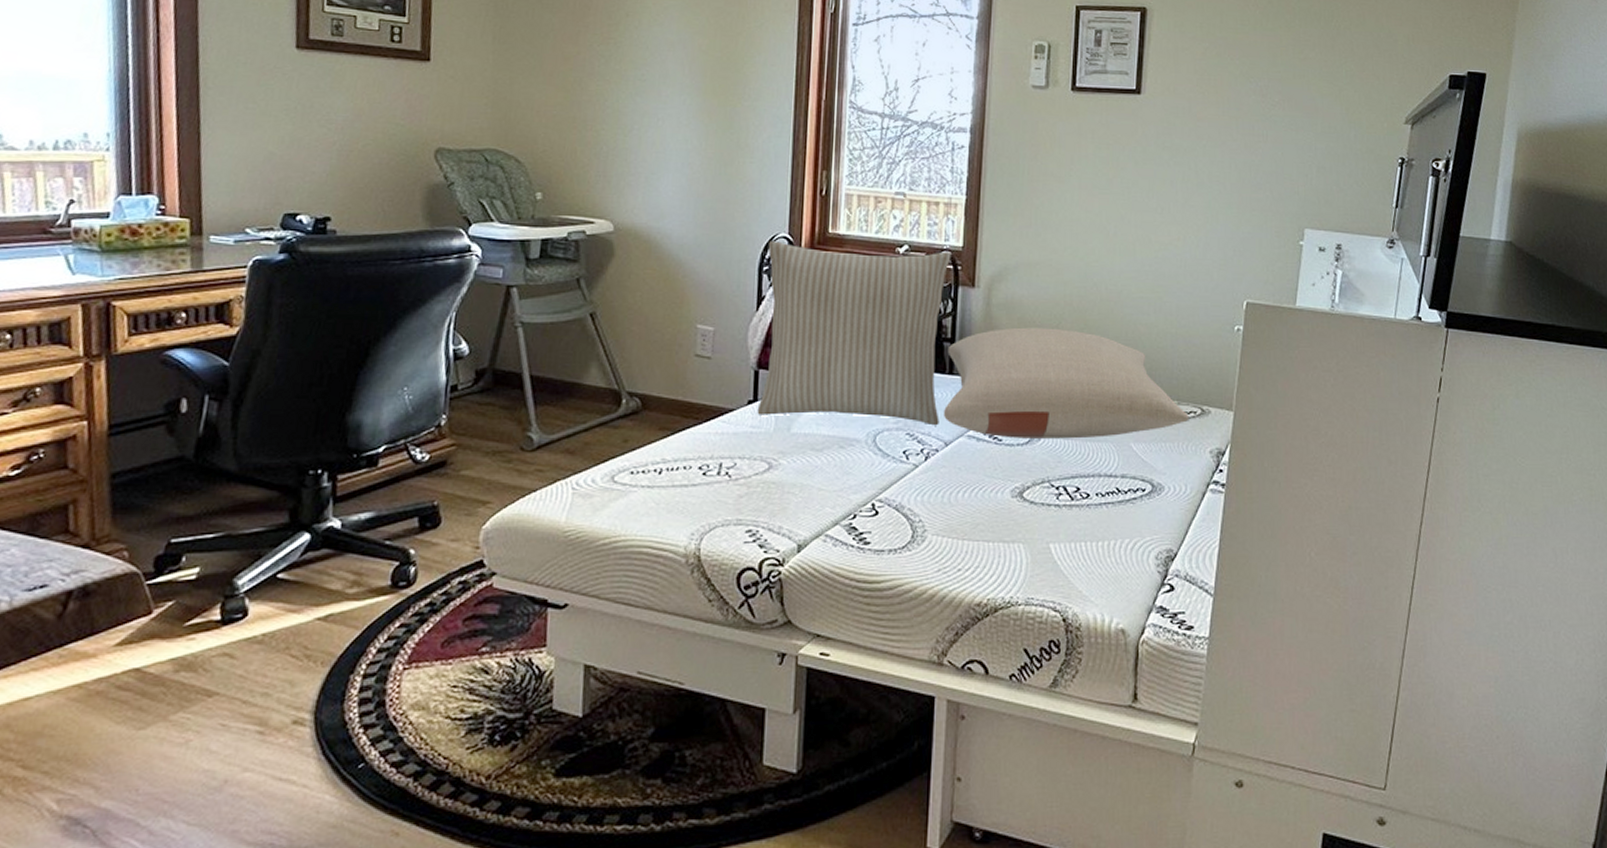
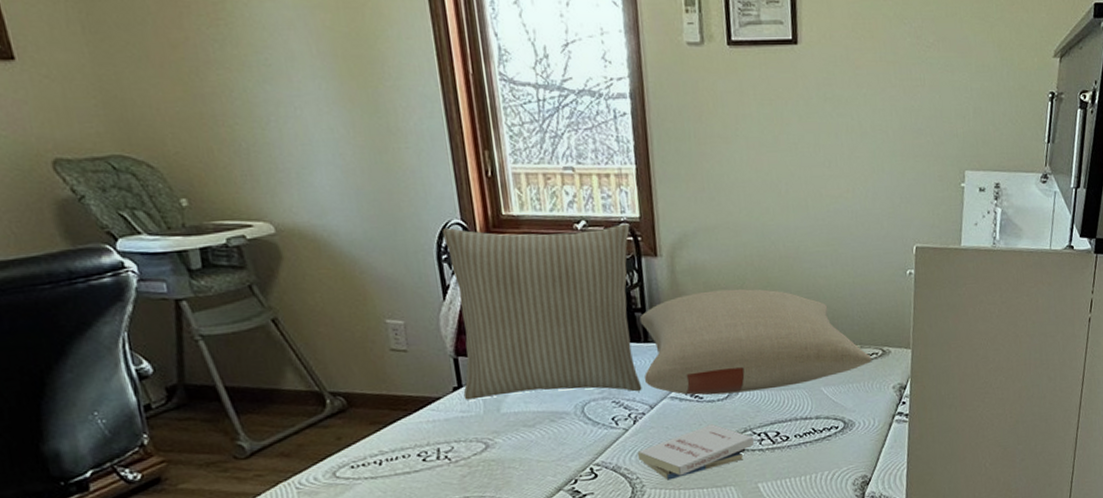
books: none [923,470,1052,528] -> present [637,424,754,480]

